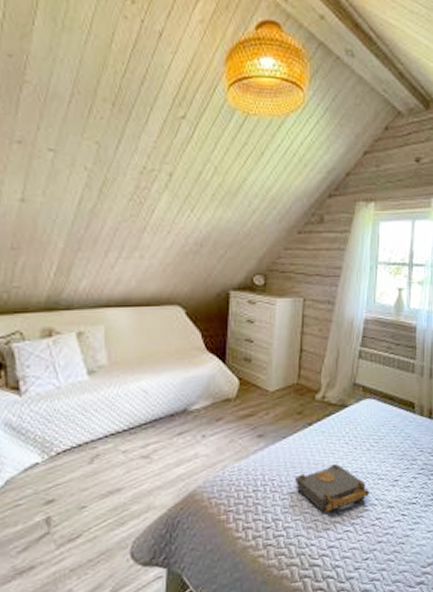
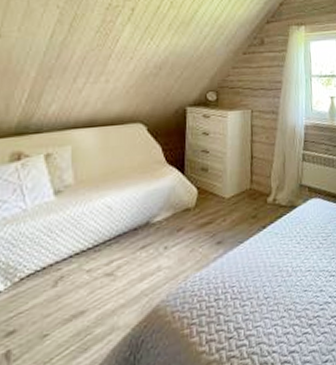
book: present [295,463,370,513] -> none [254,263,324,316]

